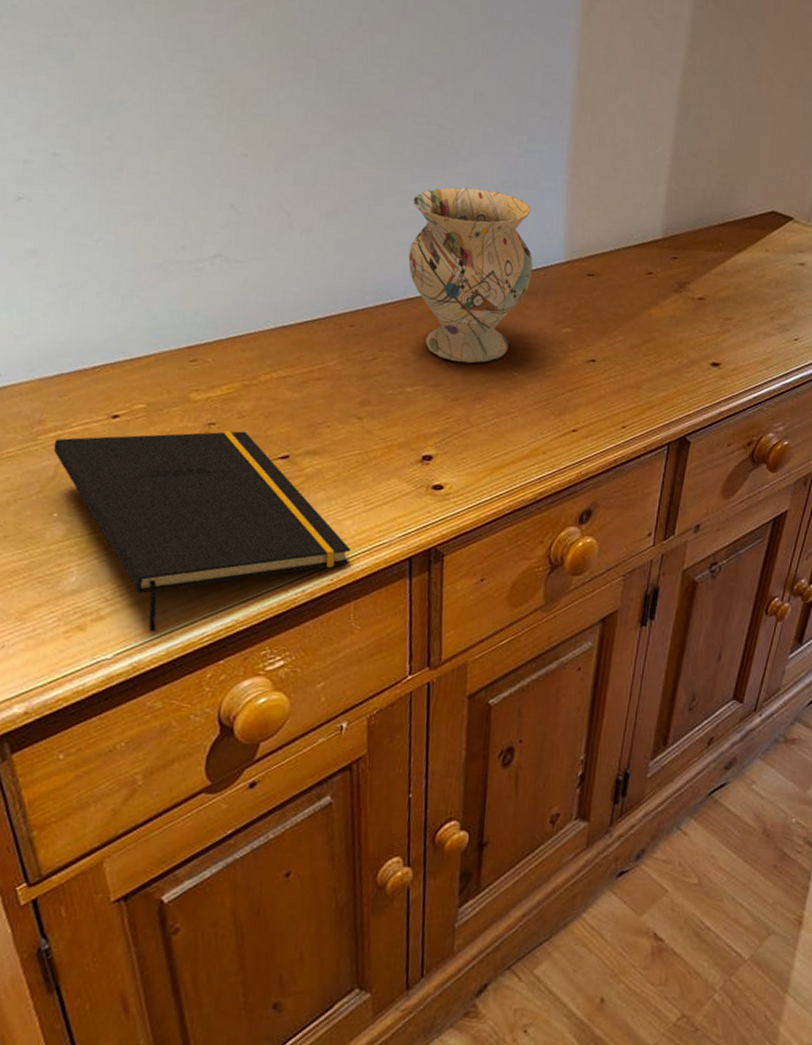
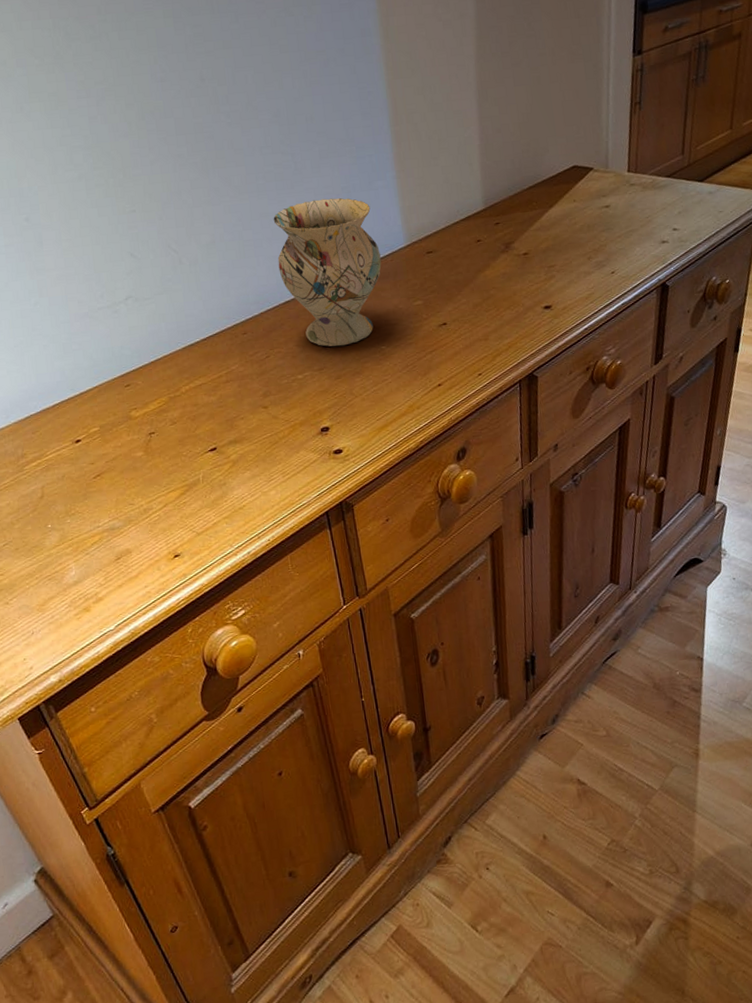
notepad: present [53,431,351,632] -> none [36,434,279,604]

